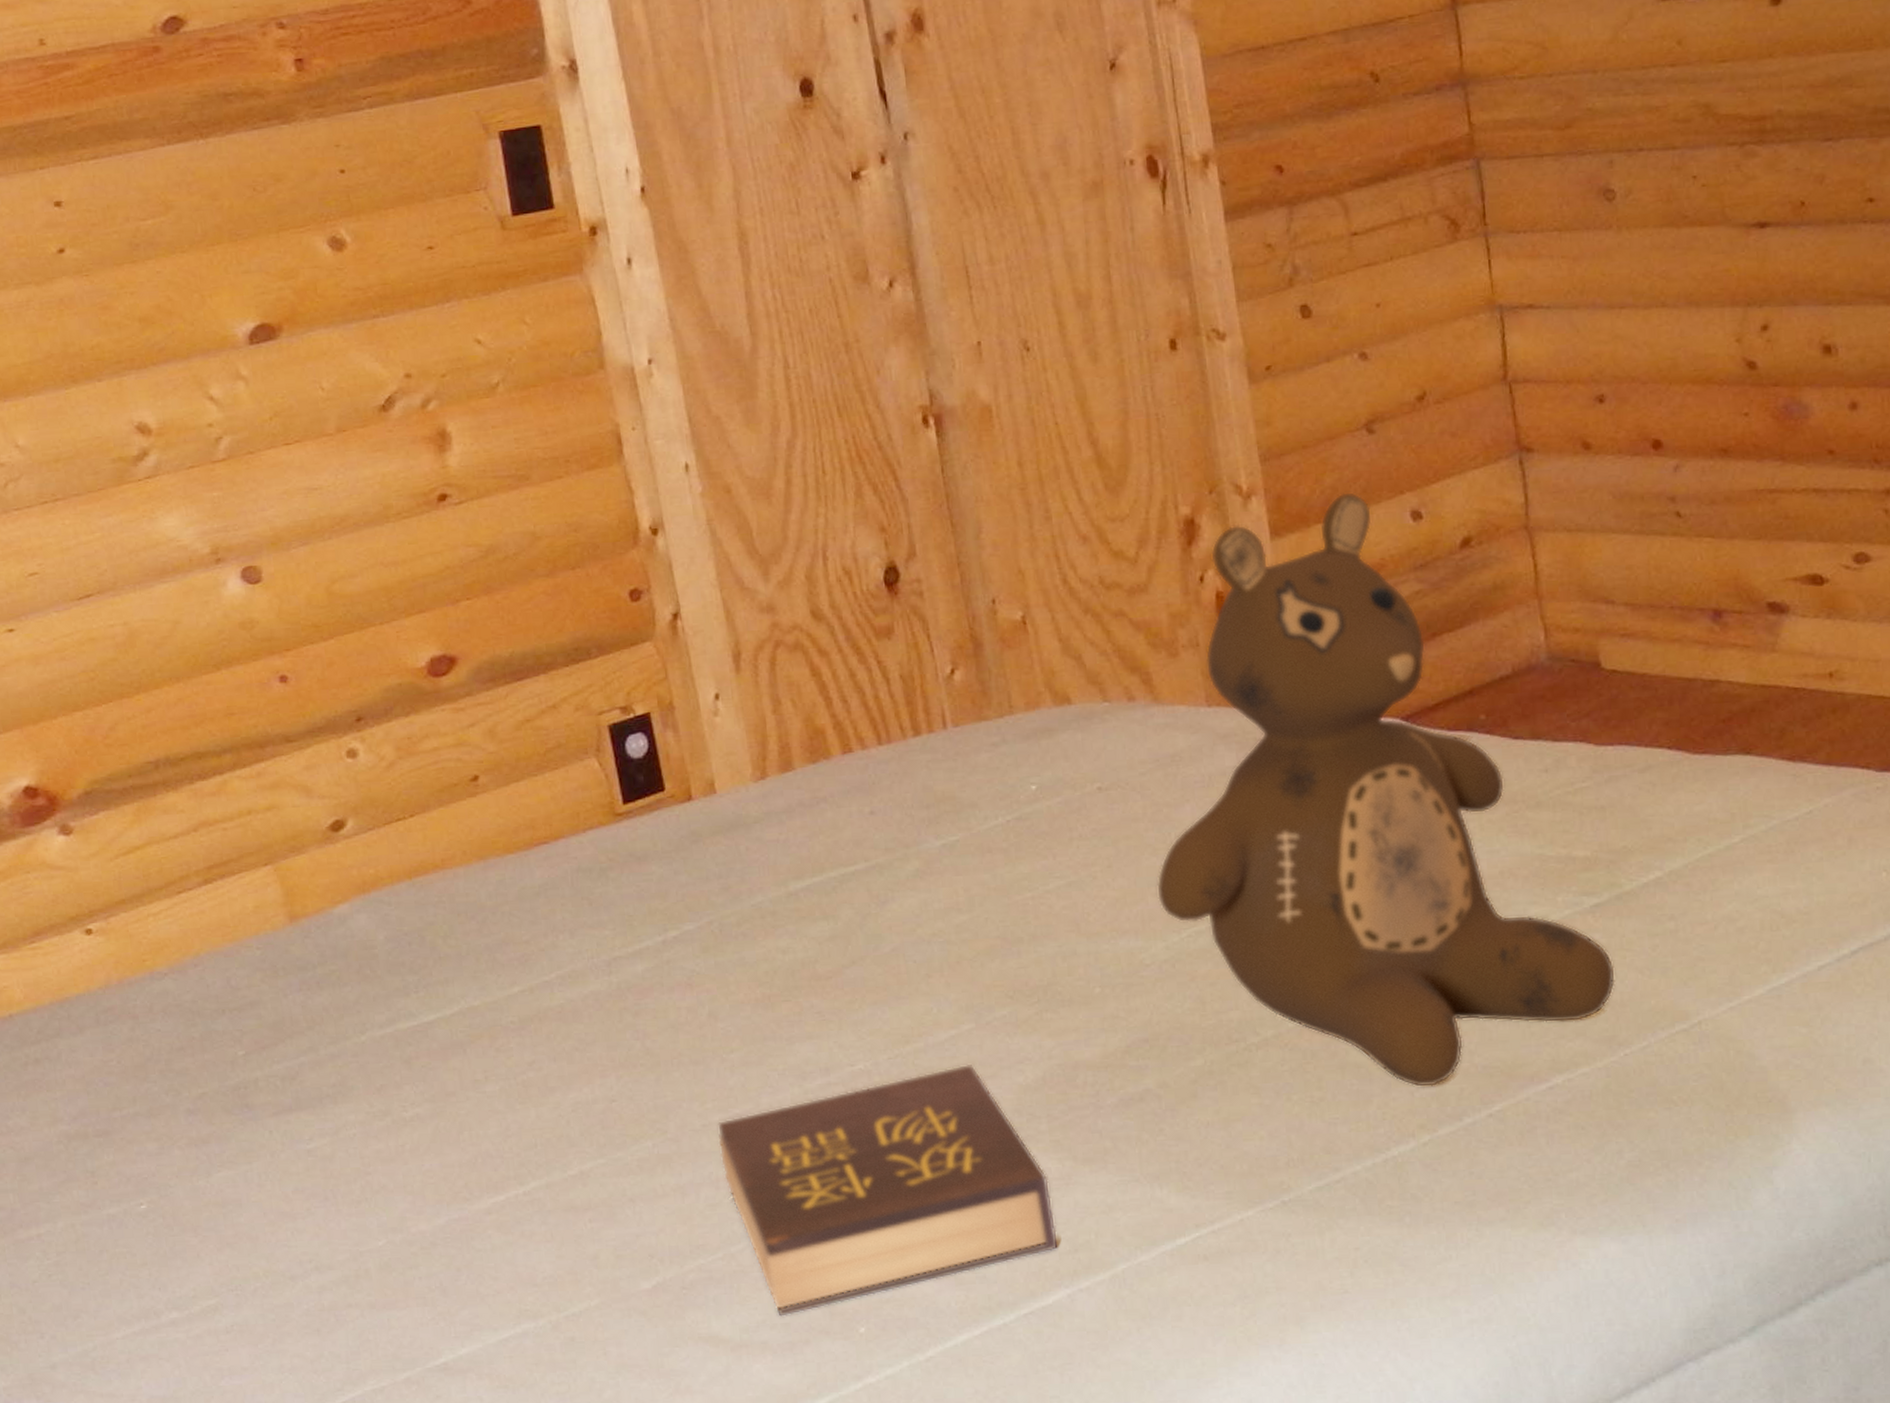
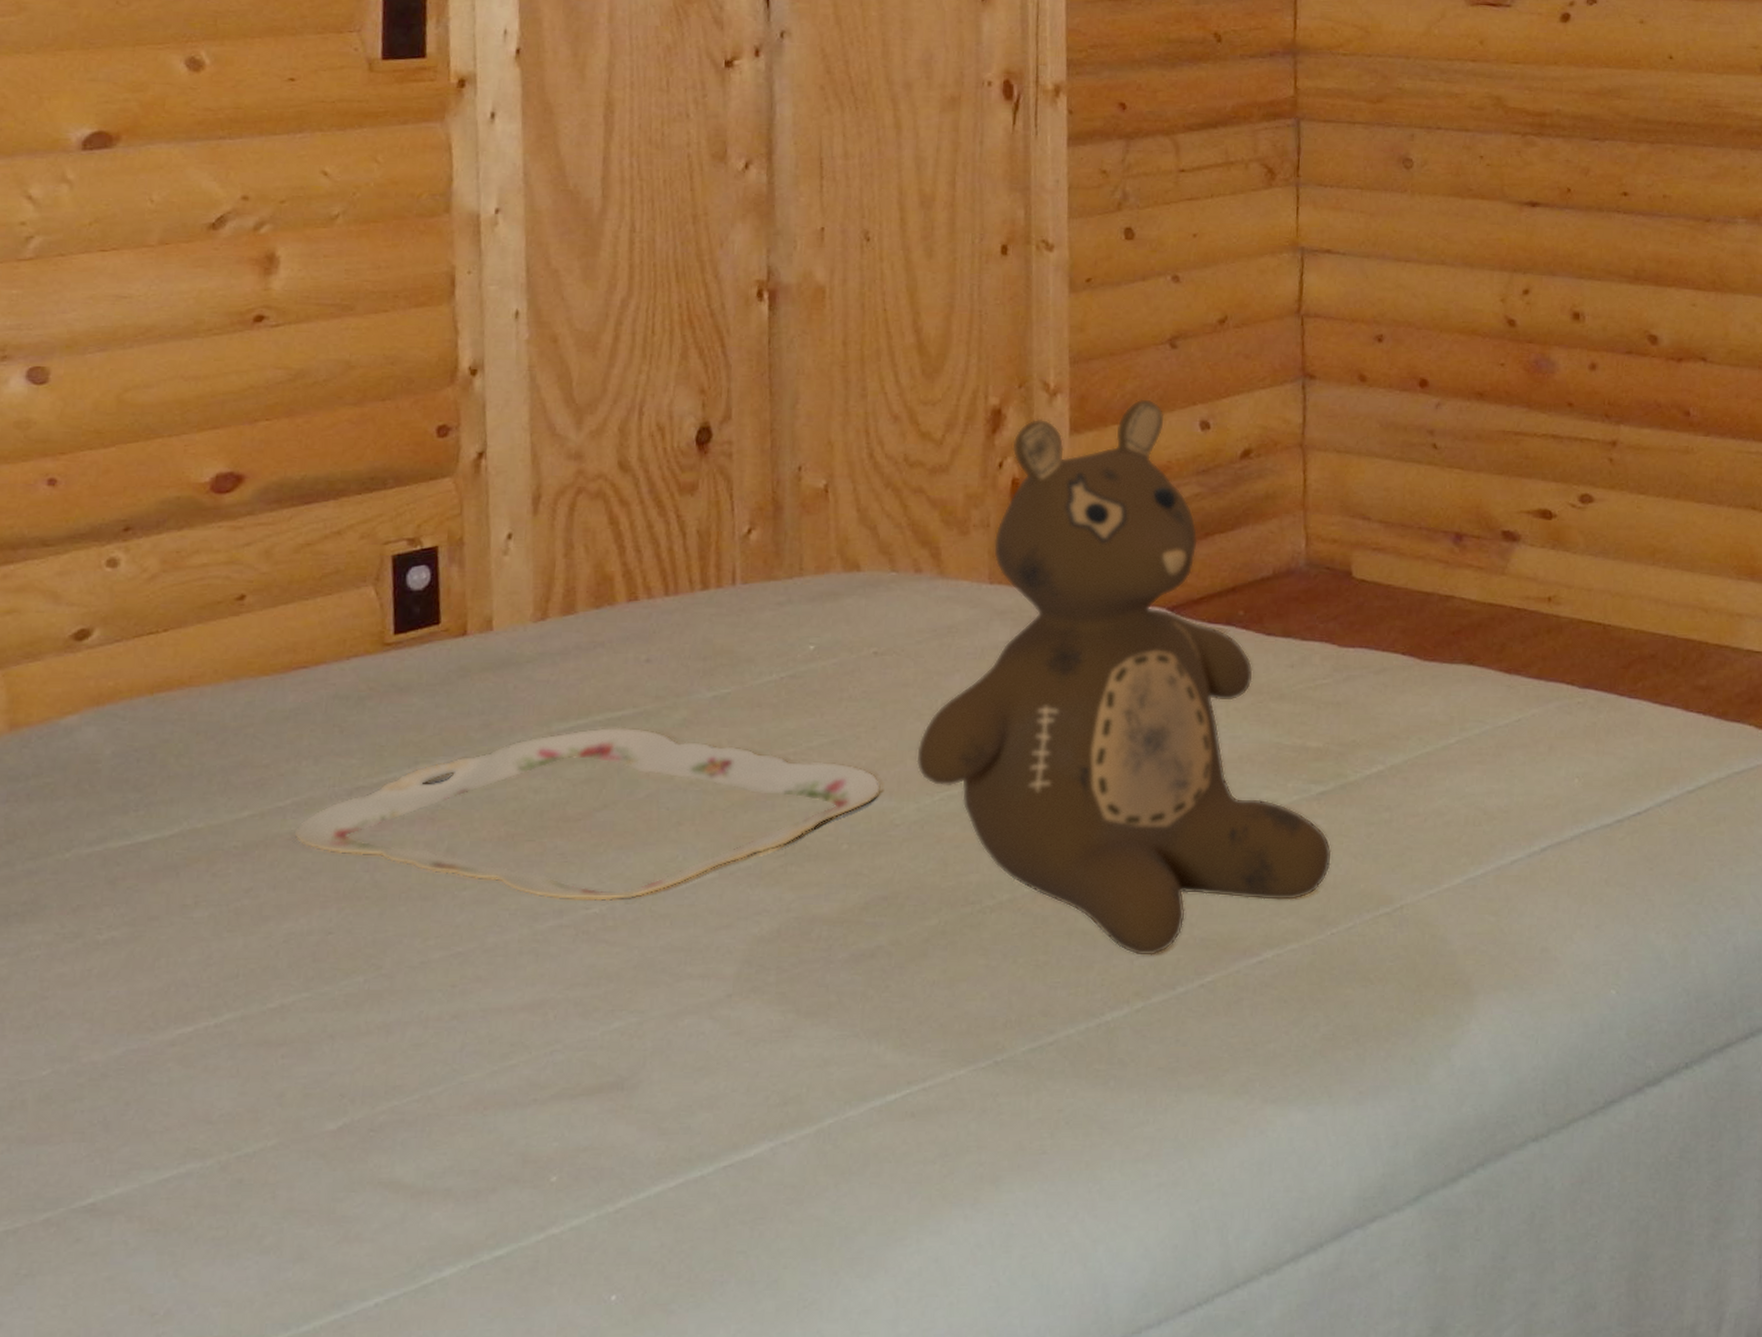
serving tray: none [563,881,1126,1058] -> present [293,727,882,901]
hardback book: present [717,1064,1059,1317] -> none [433,912,770,1163]

